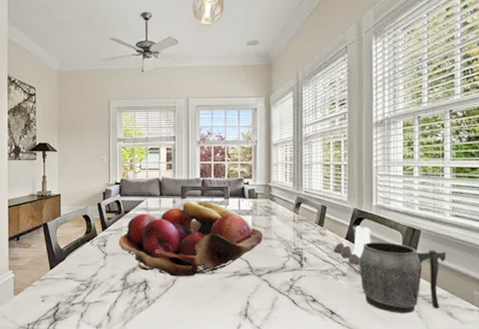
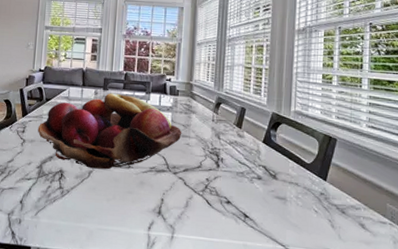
salt and pepper shaker set: present [334,226,371,264] -> none [250,130,288,169]
mug: present [358,242,446,314] -> none [274,147,361,222]

